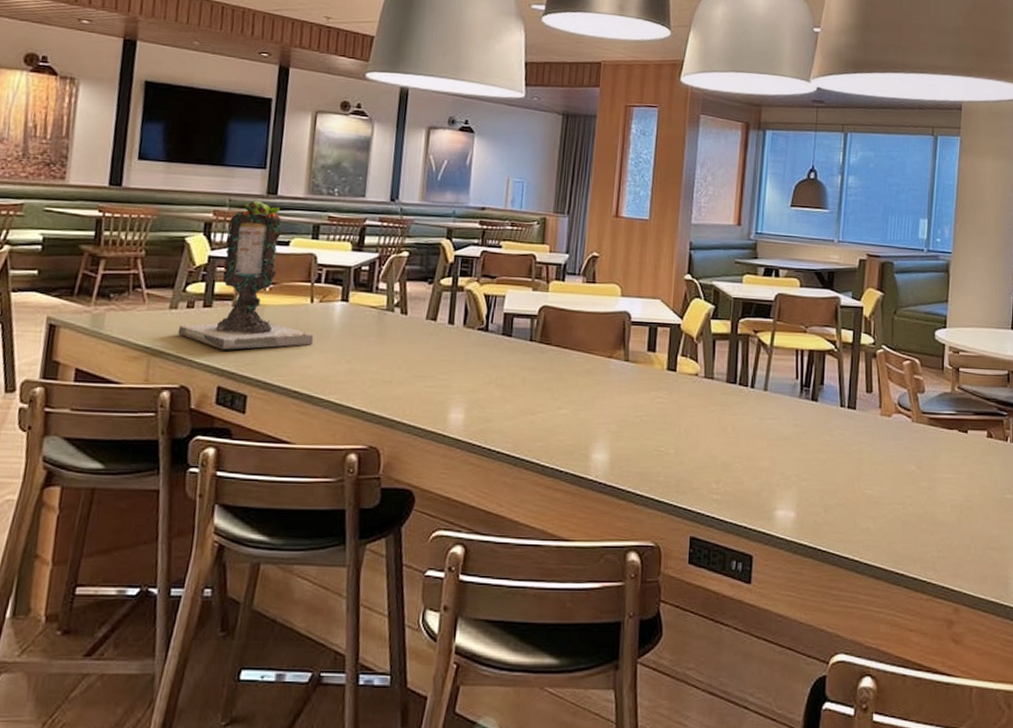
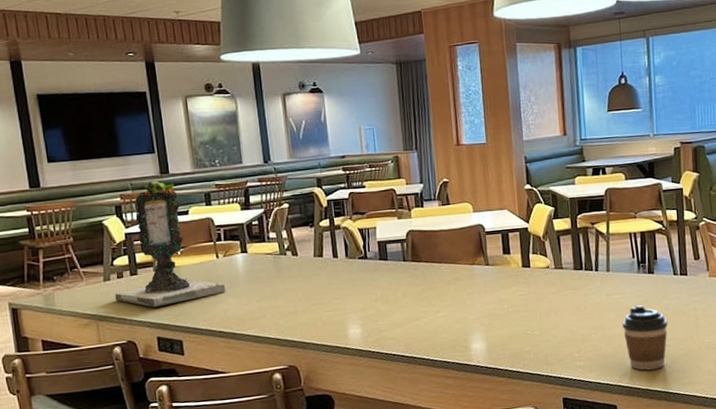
coffee cup: none [773,437,827,518] -> present [622,305,668,371]

